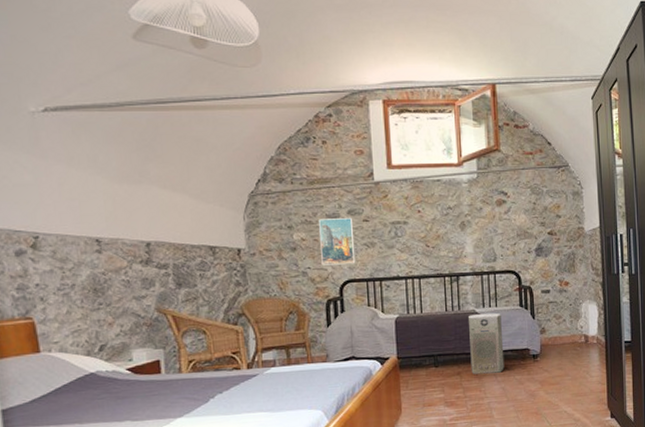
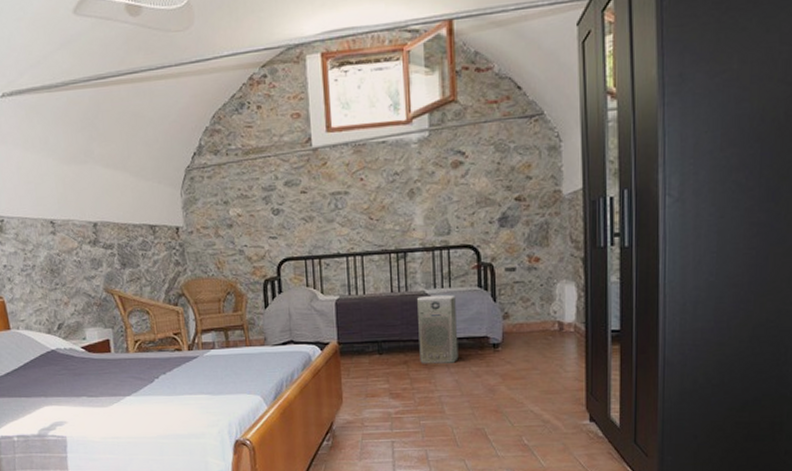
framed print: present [319,218,356,266] -> none [255,190,294,243]

